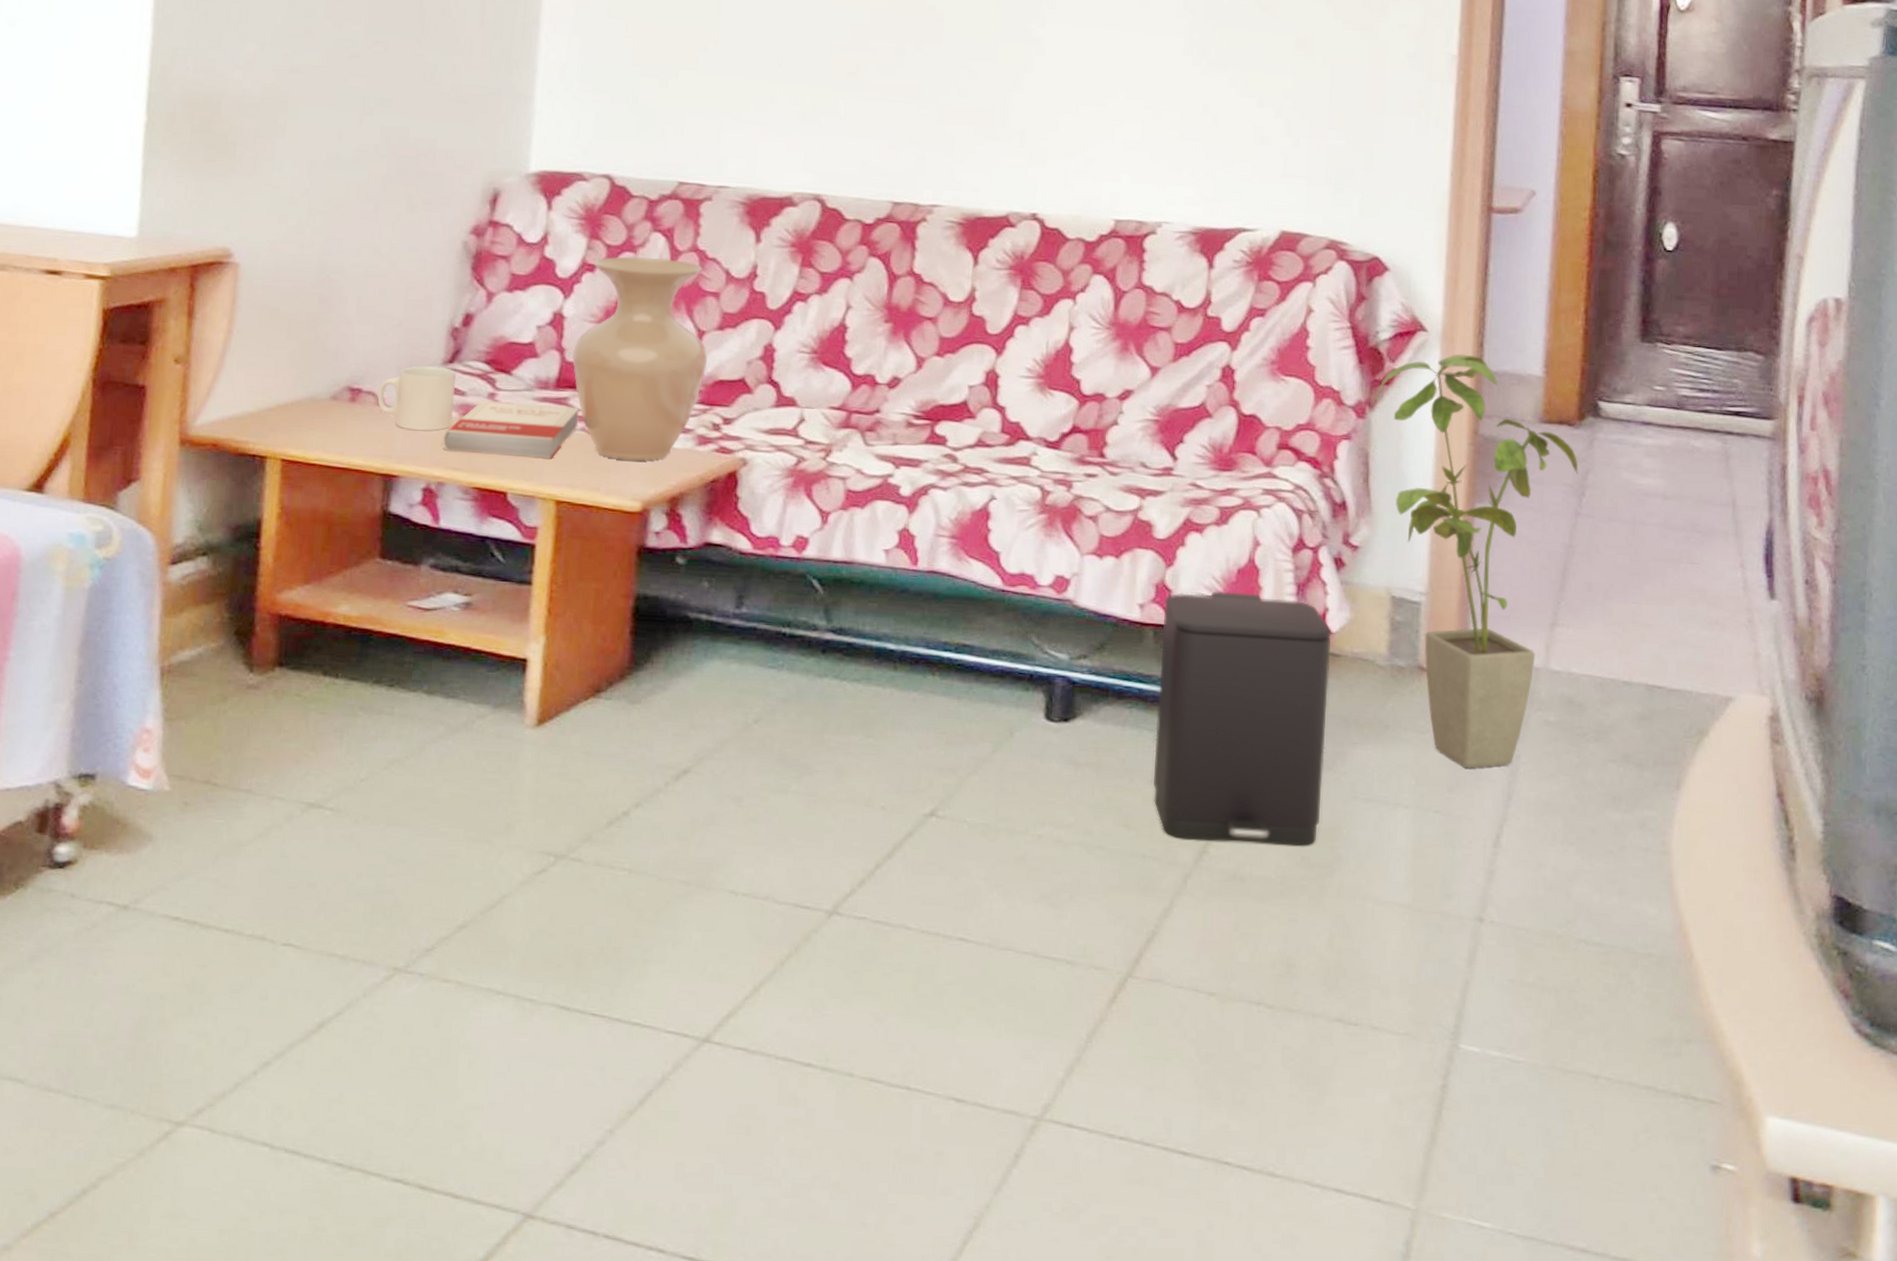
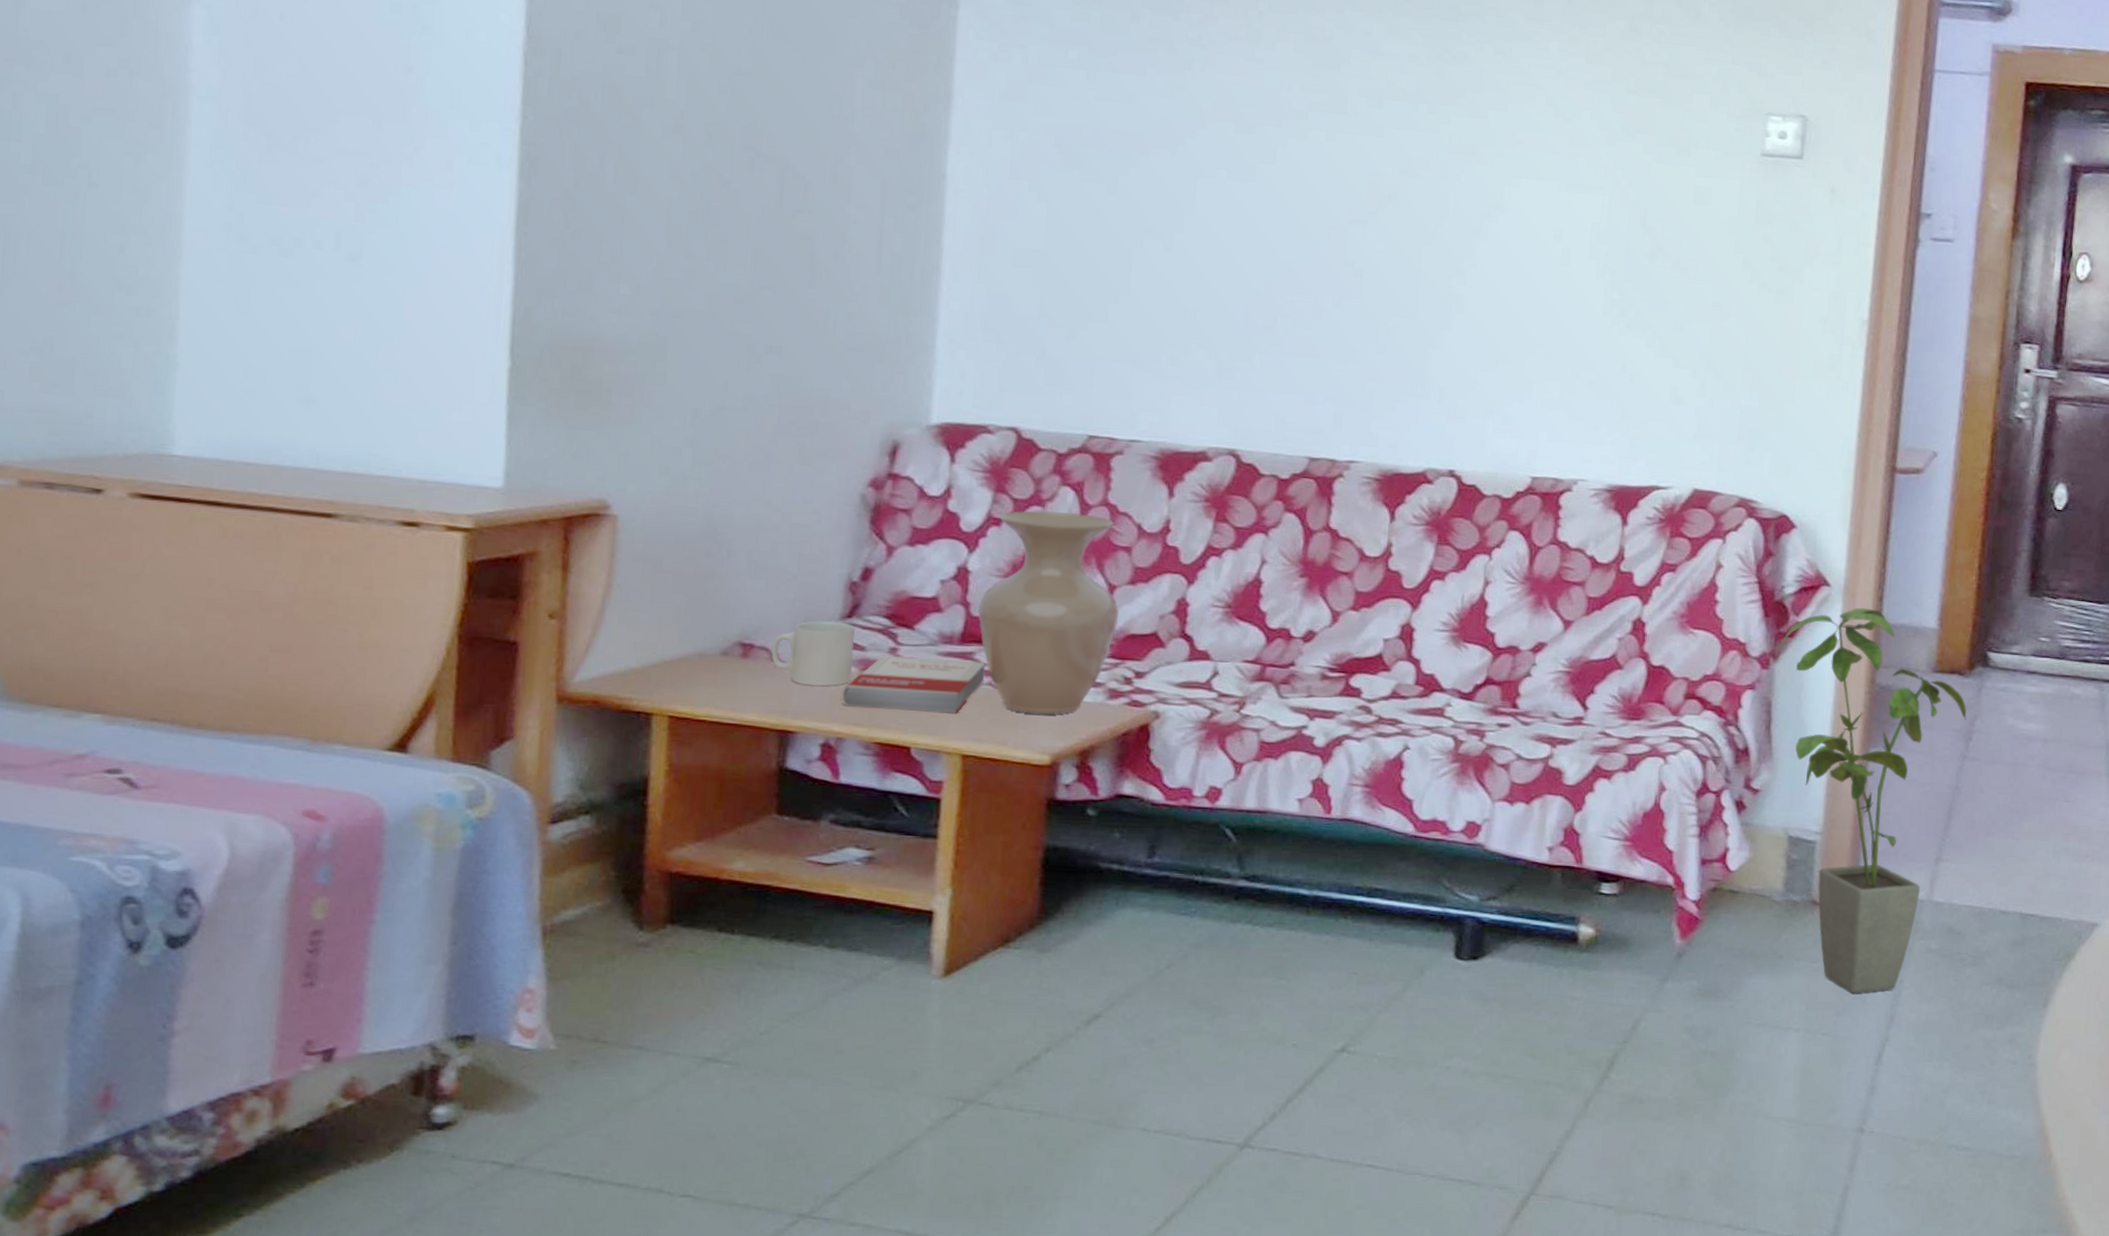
pedal bin: present [1154,591,1332,846] -> none [1558,834,1732,1069]

